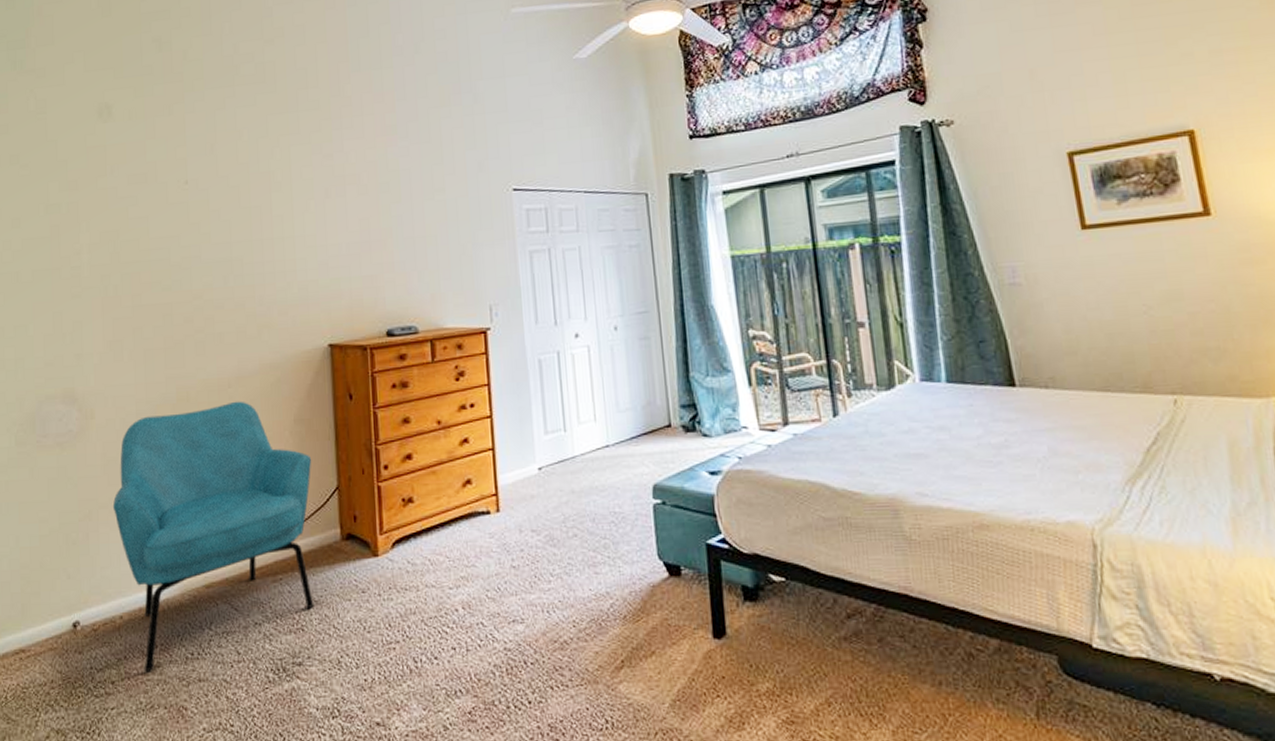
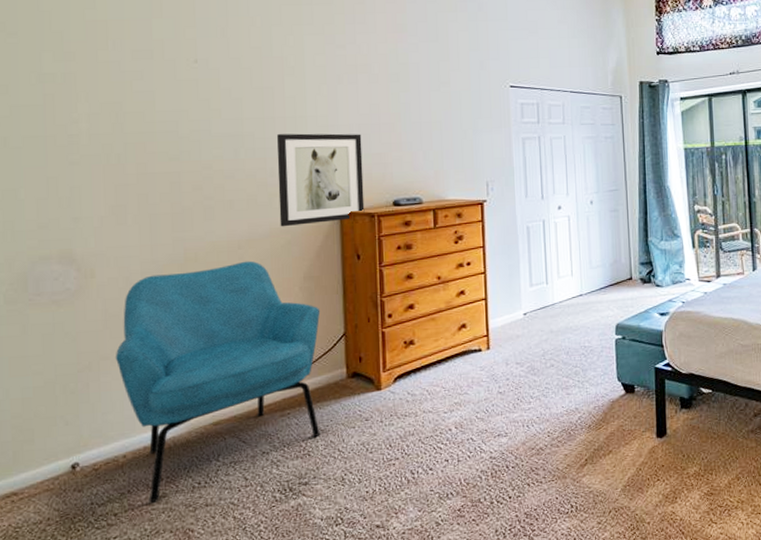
wall art: none [265,254,356,363] -> present [277,133,365,227]

